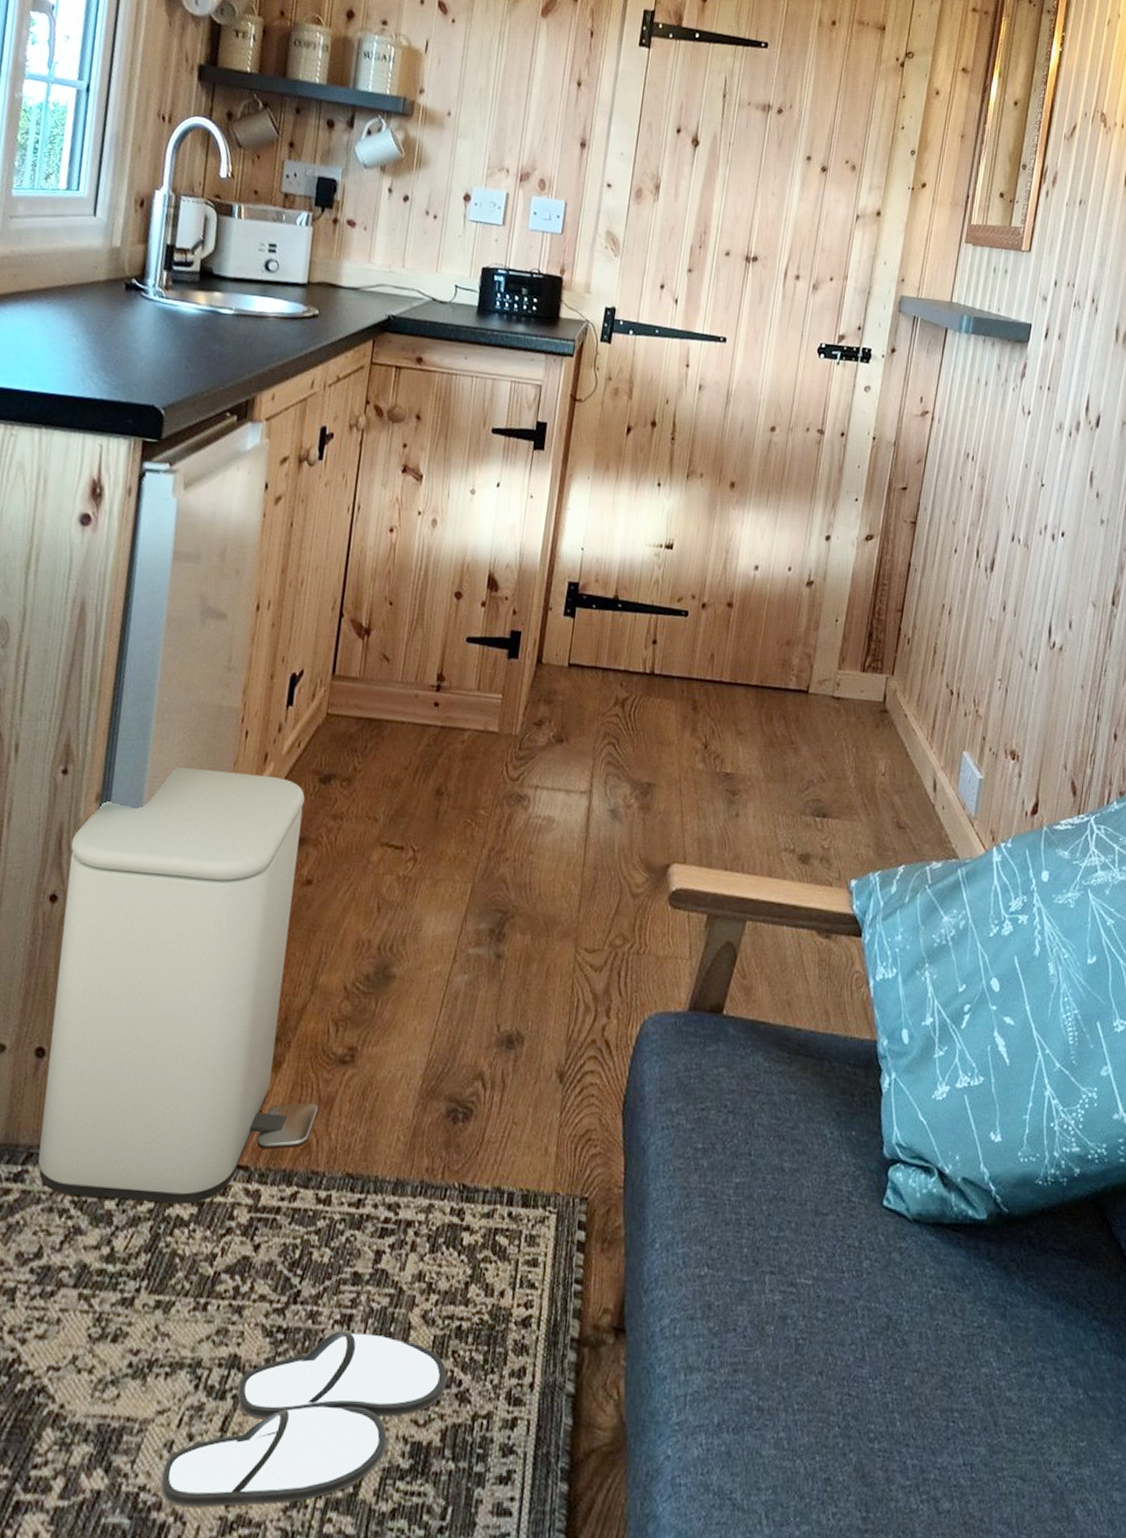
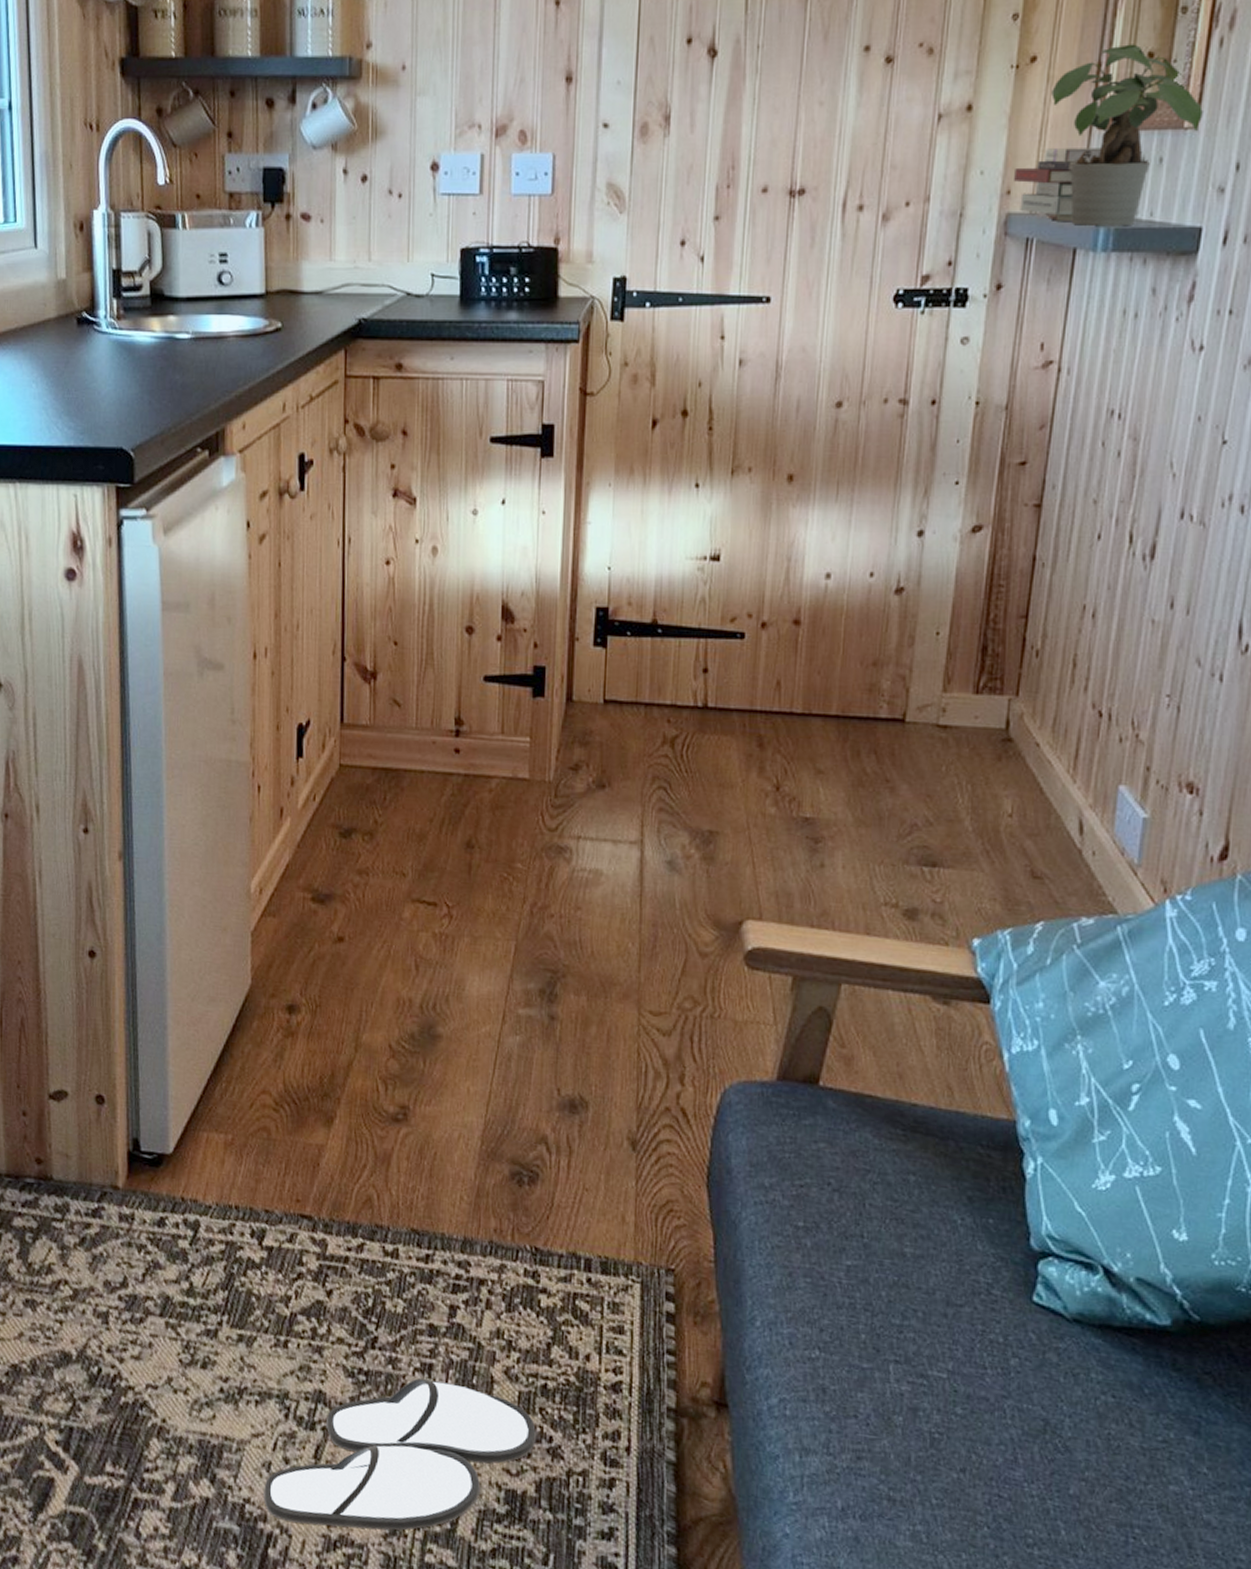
pedal bin: present [38,765,319,1204] -> none [101,822,376,1248]
books: none [907,252,967,308] -> present [1014,148,1101,221]
potted plant: none [935,185,1034,316] -> present [1051,44,1203,226]

